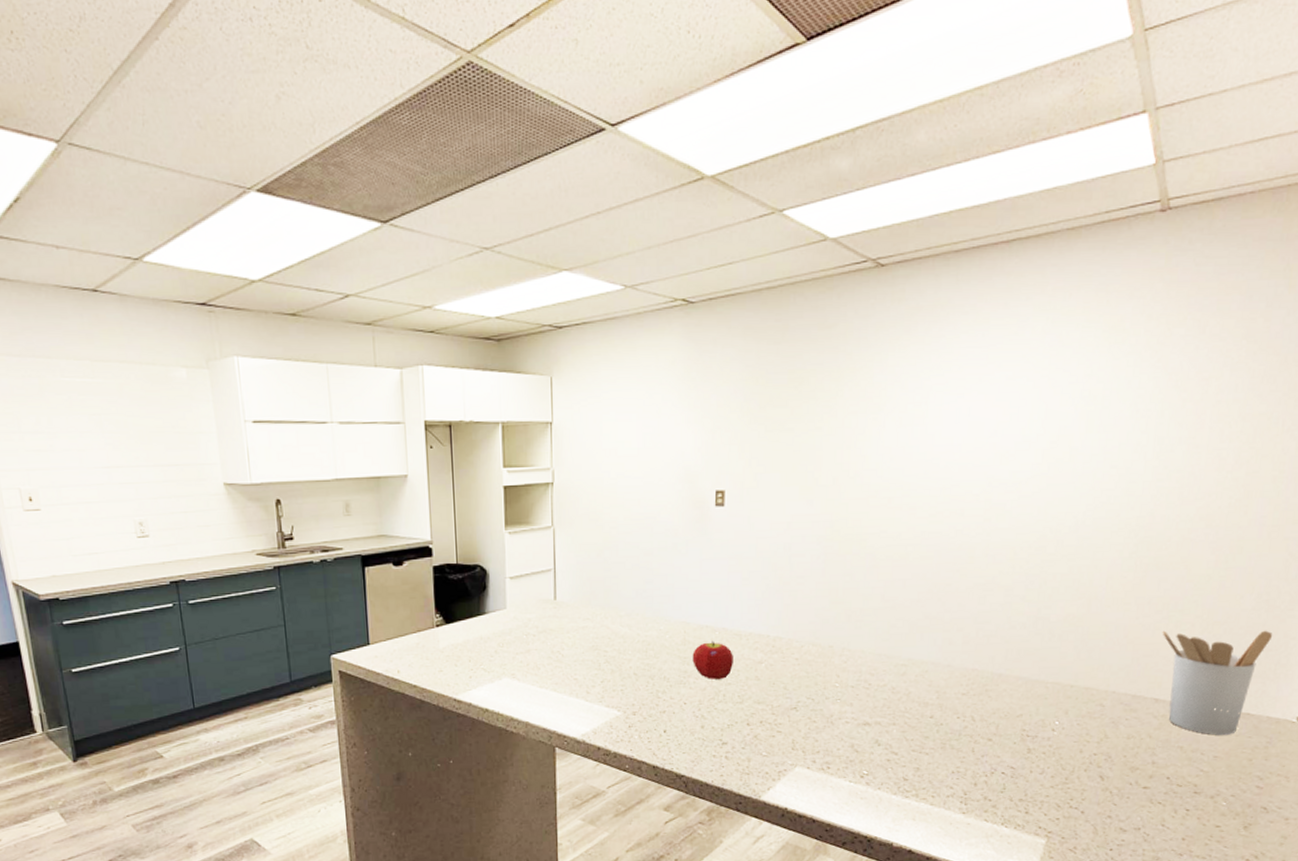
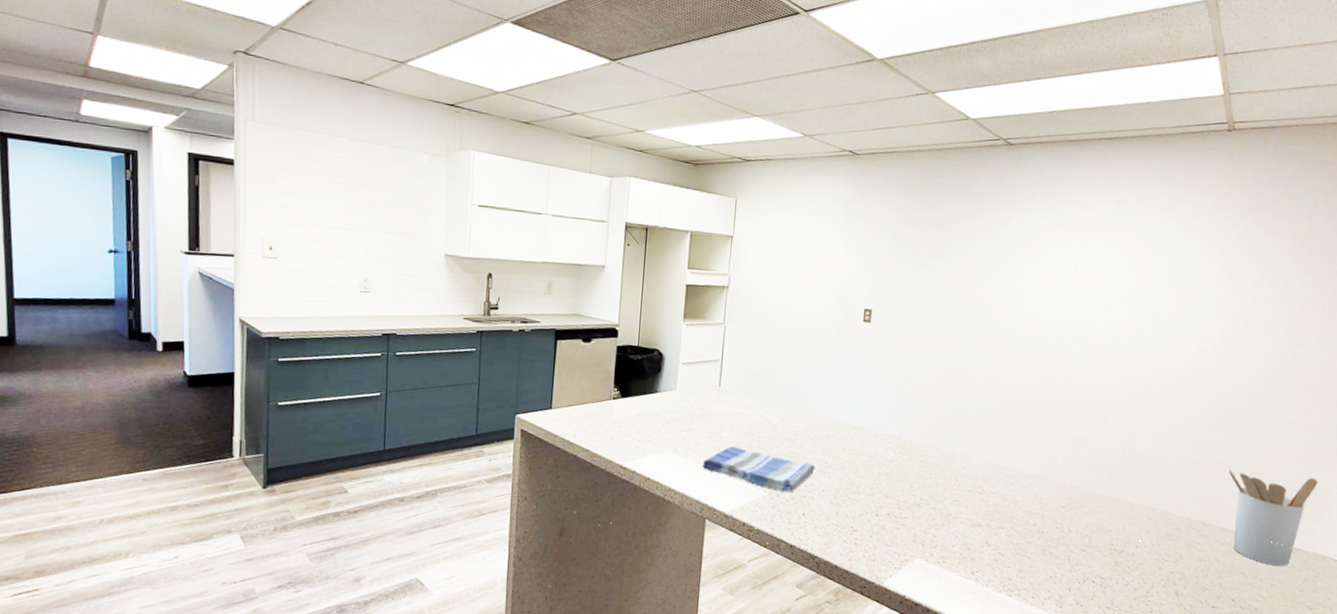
dish towel: none [545,665,673,709] -> present [702,446,815,492]
fruit: present [692,640,733,680] -> none [833,437,869,473]

